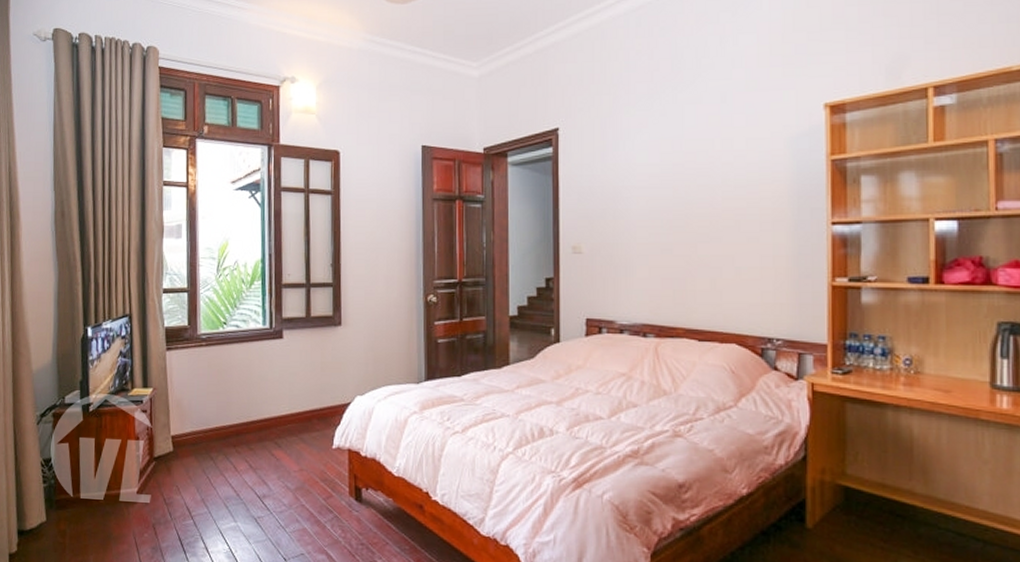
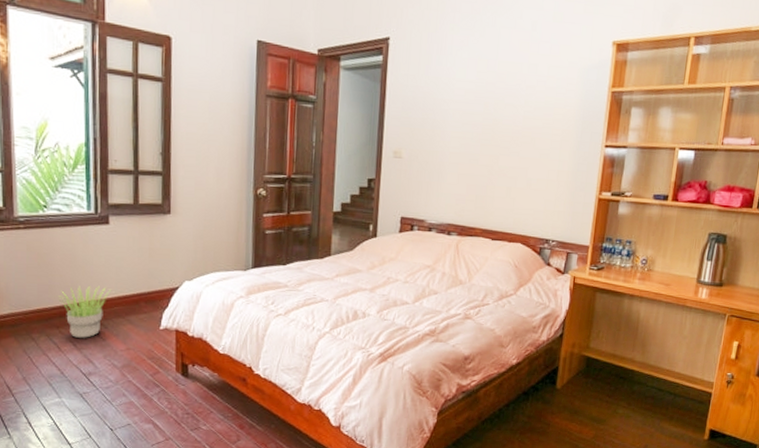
potted plant: none [235,402,284,458] -> present [58,285,111,338]

